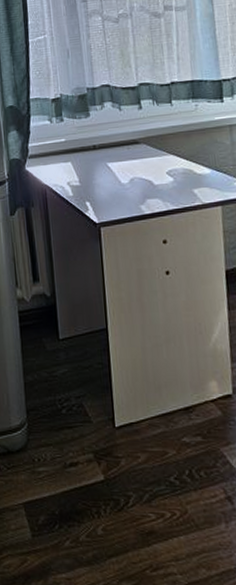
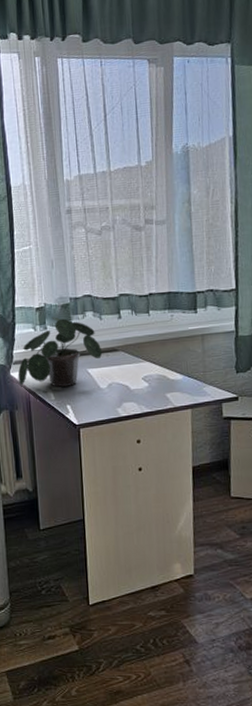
potted plant: none [33,108,123,183] -> present [18,317,103,388]

